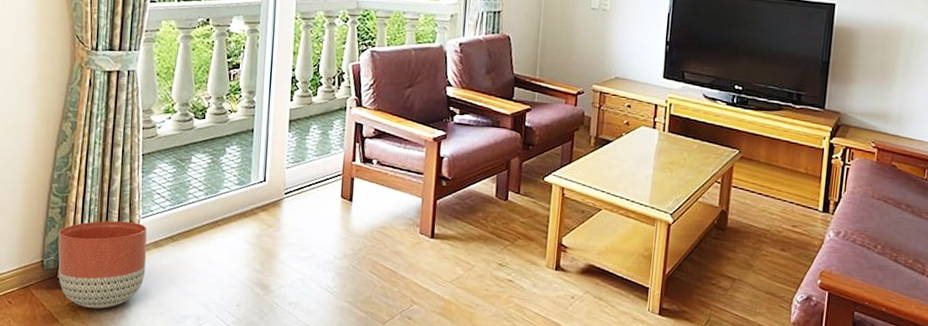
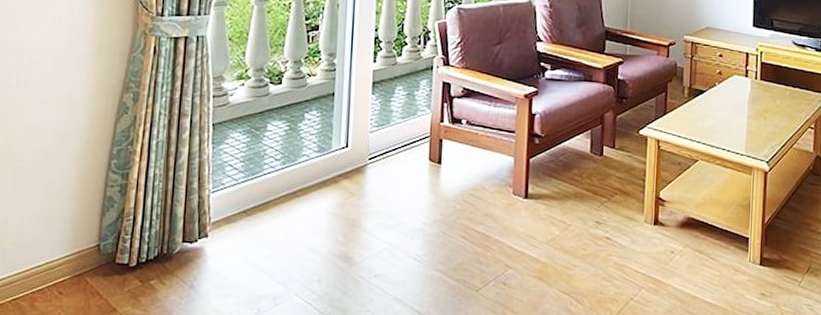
planter: present [58,220,147,309] -> none [116,196,218,295]

